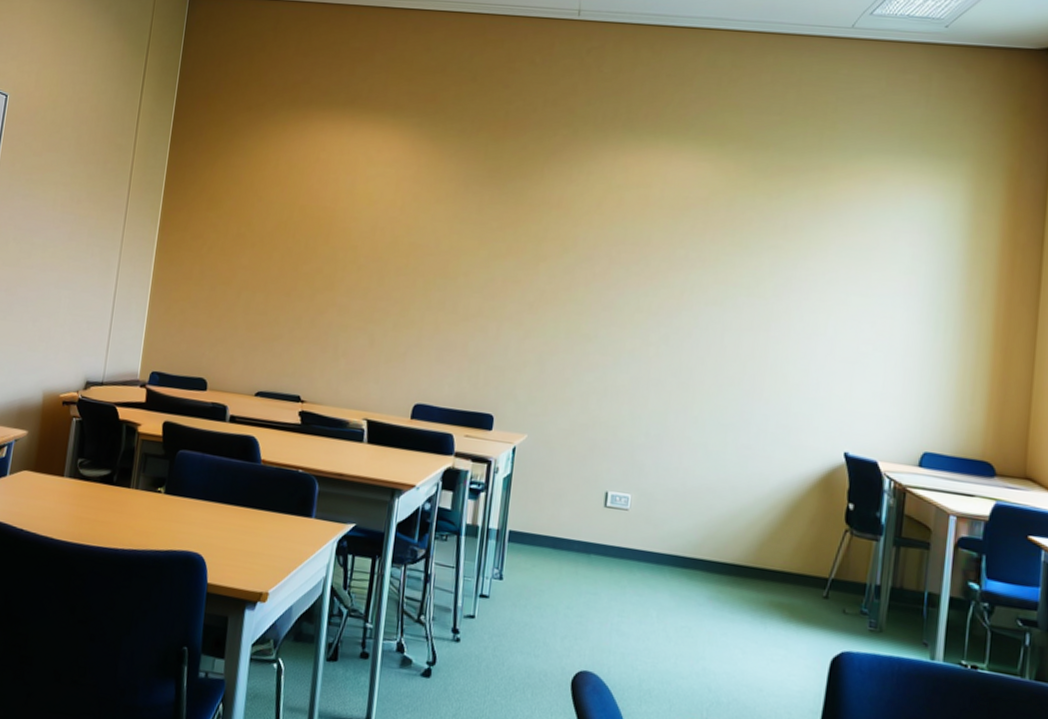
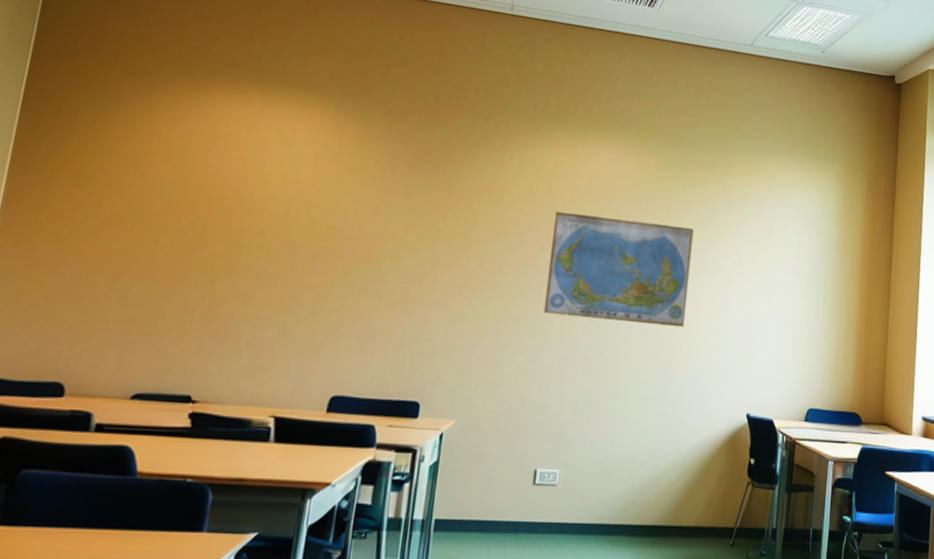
world map: none [613,224,781,352] -> present [543,211,694,328]

